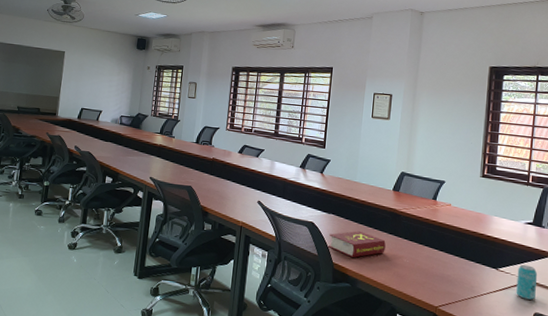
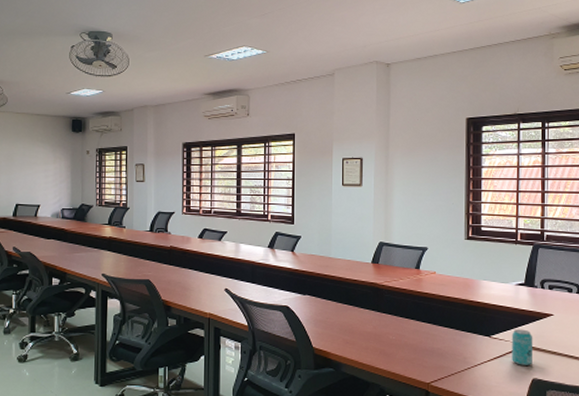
book: present [328,231,386,258] -> none [307,311,369,339]

